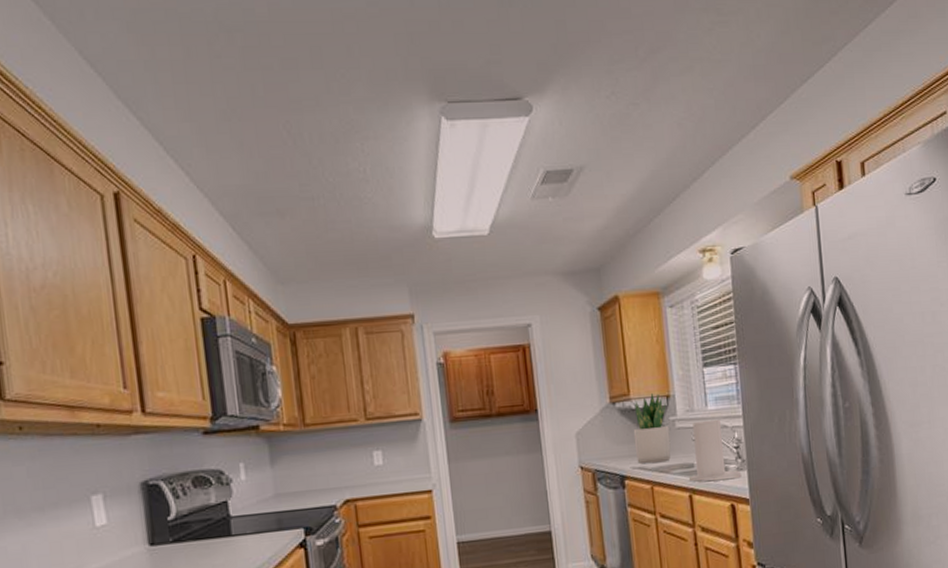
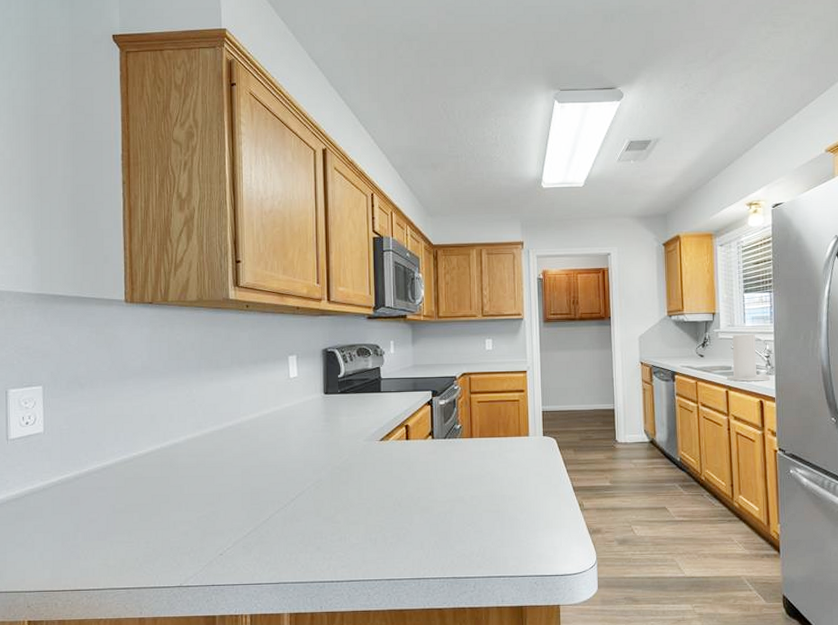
planter: present [633,393,671,464] -> none [684,311,714,364]

